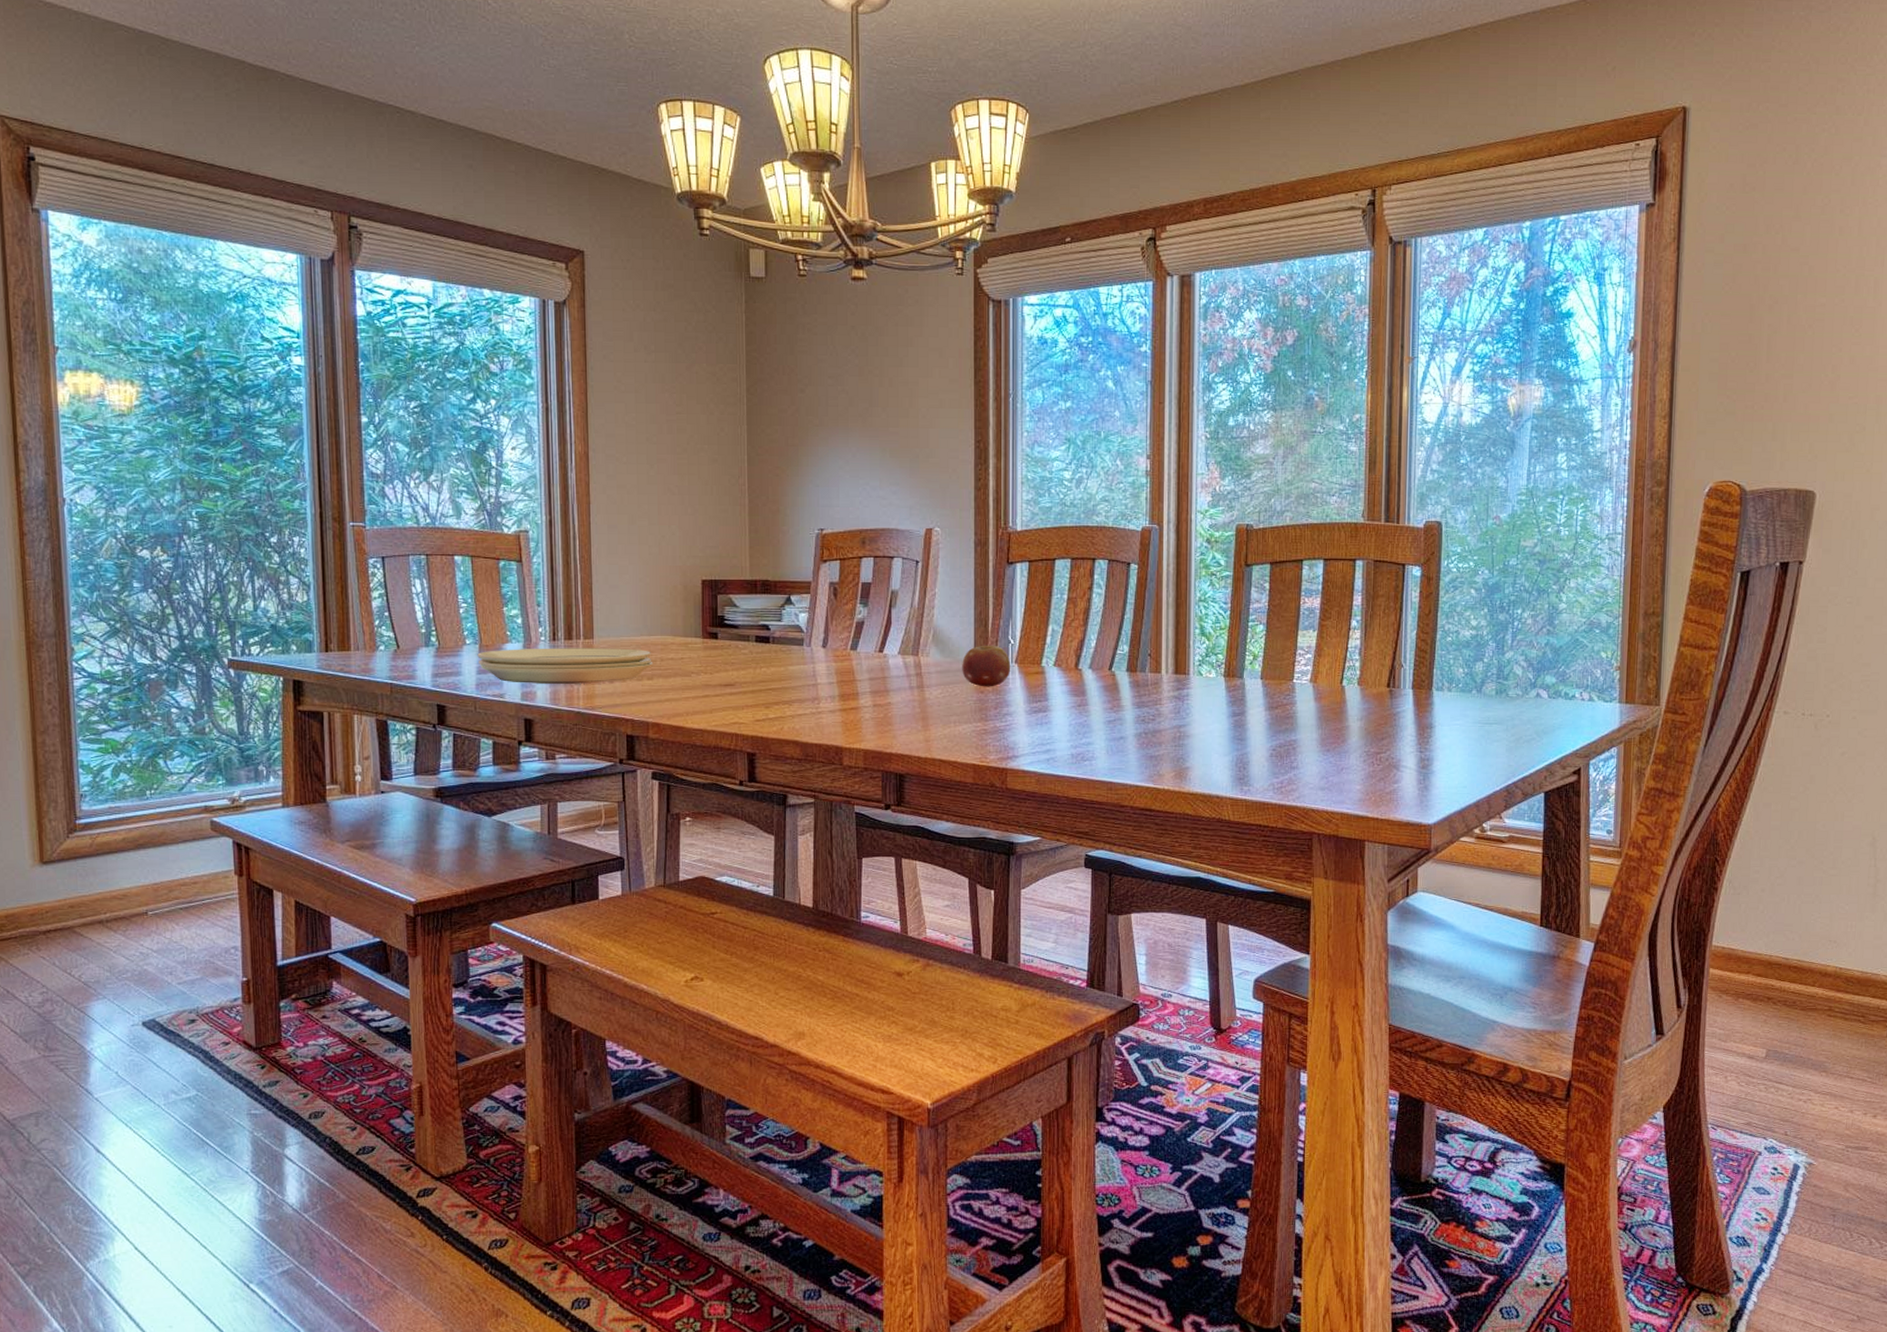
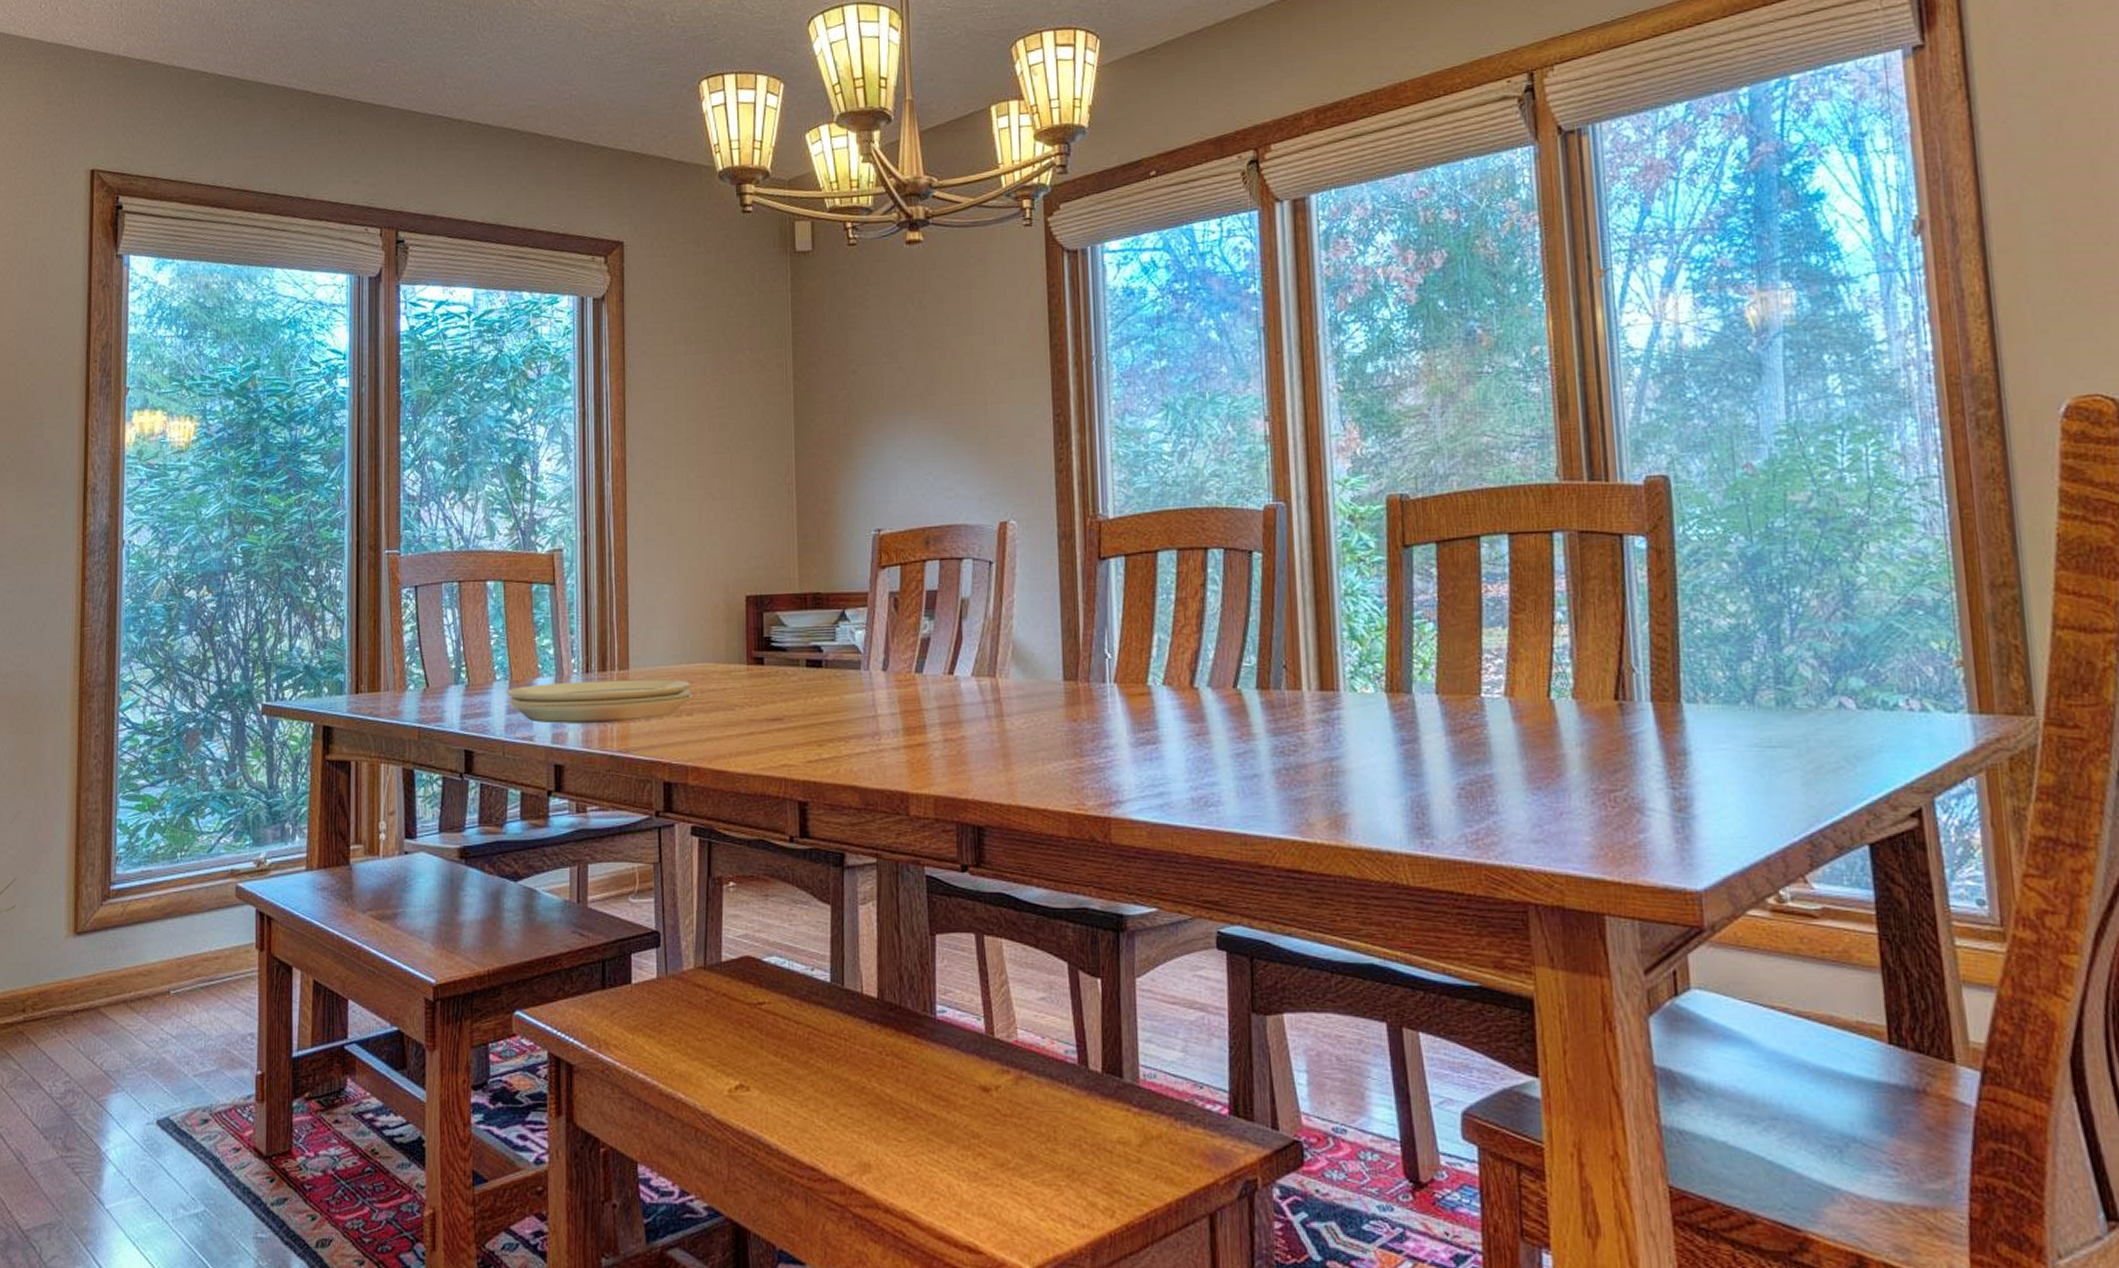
fruit: present [962,645,1011,687] -> none [1049,660,1110,714]

